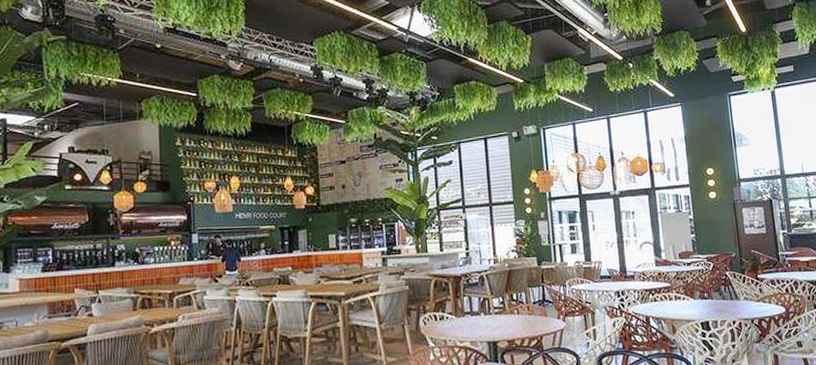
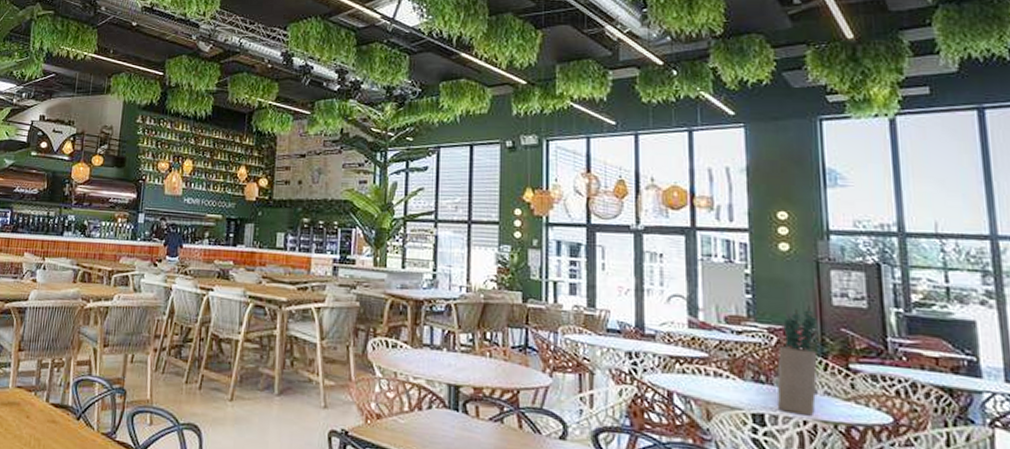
vase: none [714,236,740,318] -> present [776,305,818,416]

